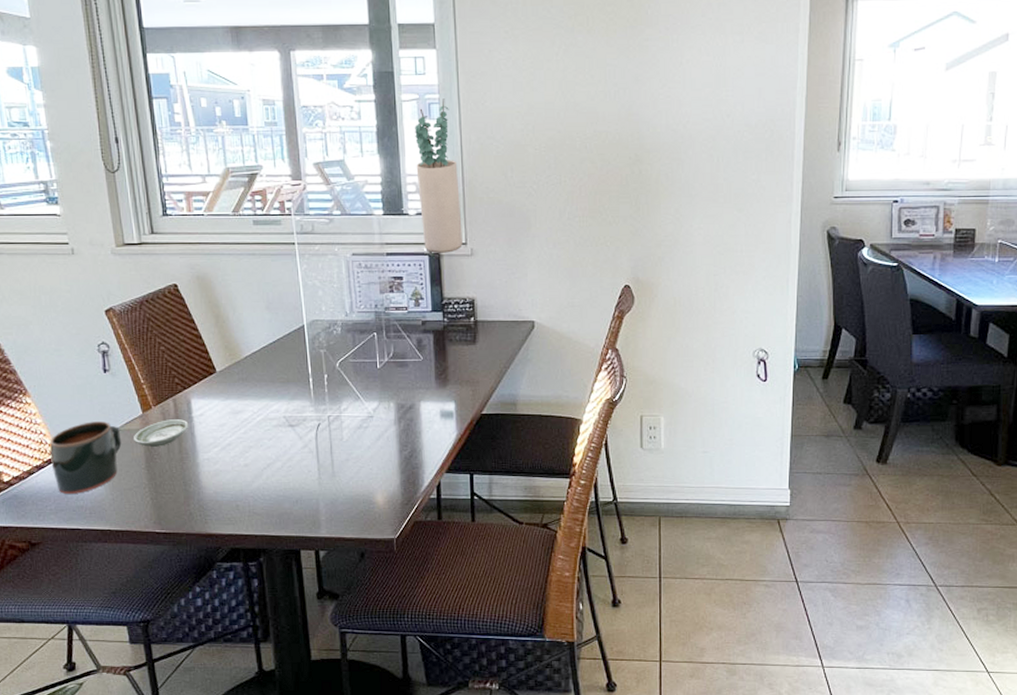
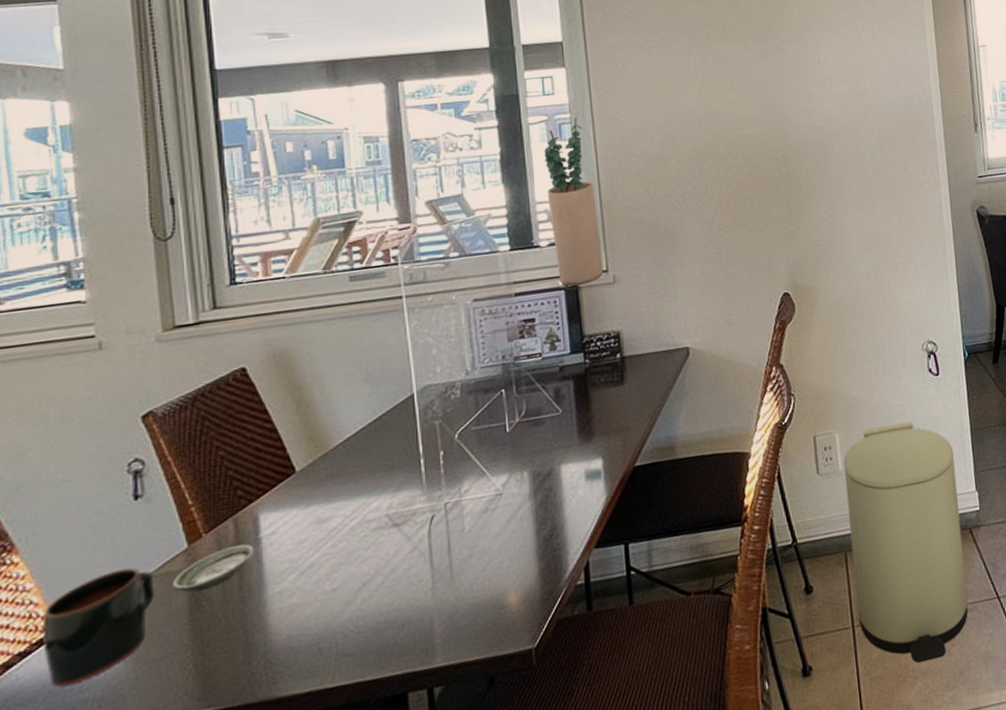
pedal bin: none [665,417,772,619] -> present [843,422,968,664]

